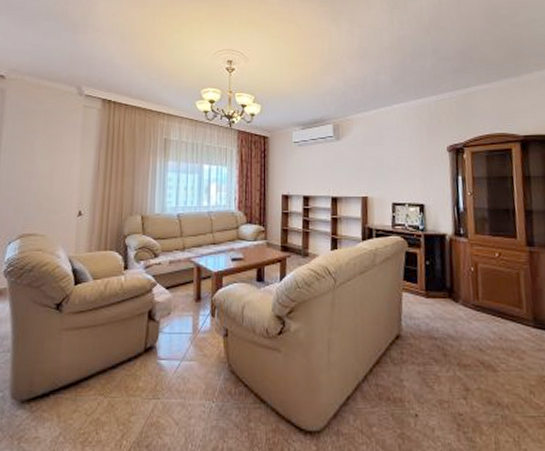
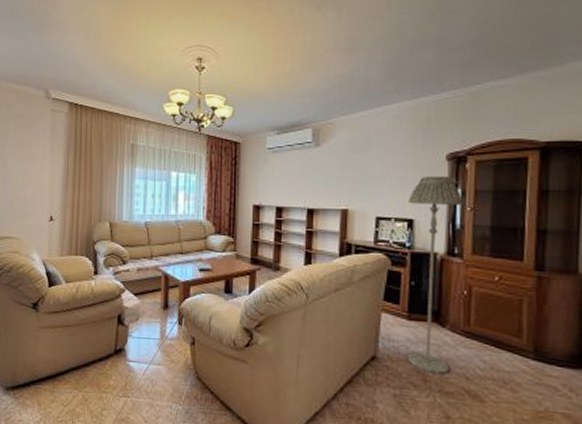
floor lamp: none [419,165,464,347] -> present [407,175,463,374]

